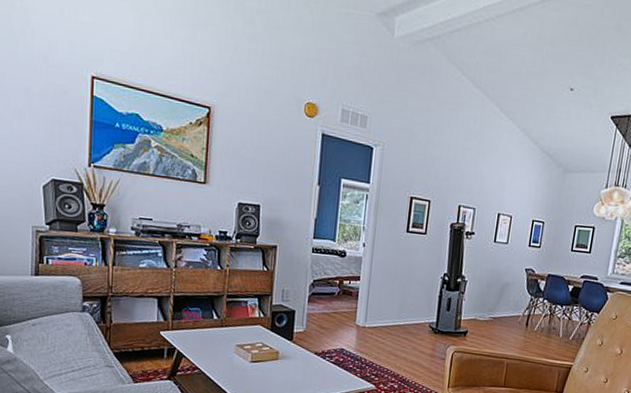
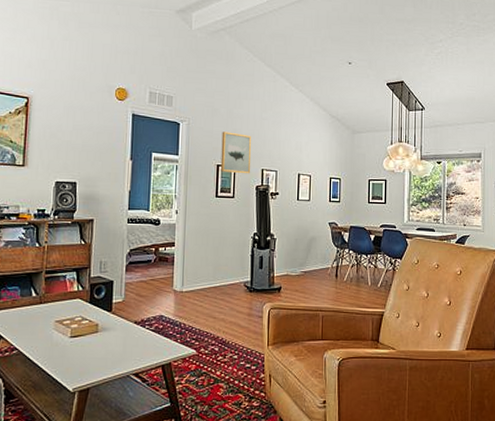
wall art: none [414,160,451,210] -> present [220,131,252,174]

